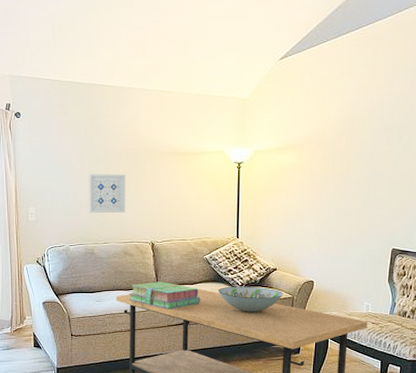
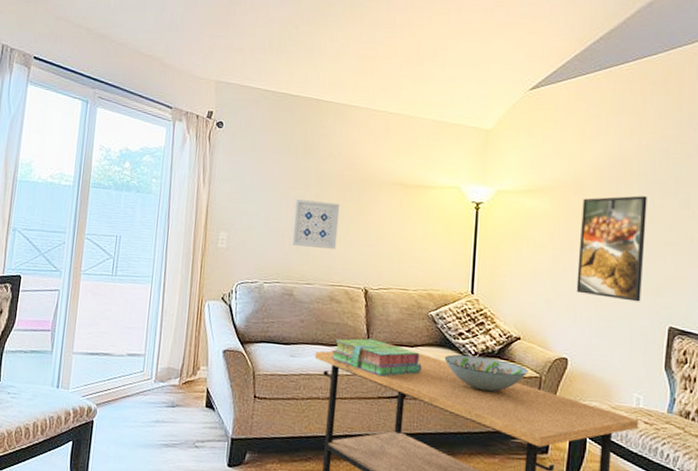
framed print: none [320,144,377,231] -> present [576,195,647,302]

